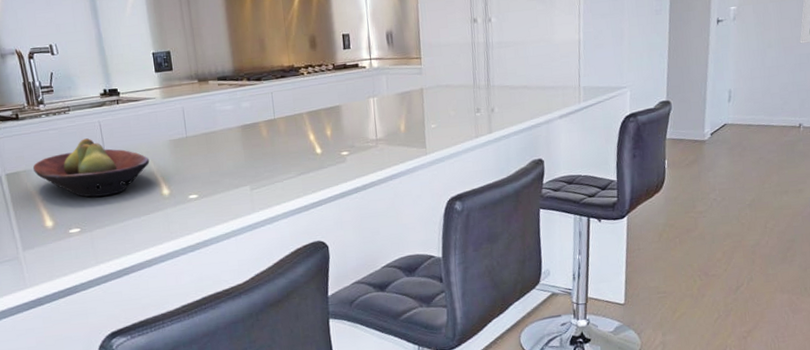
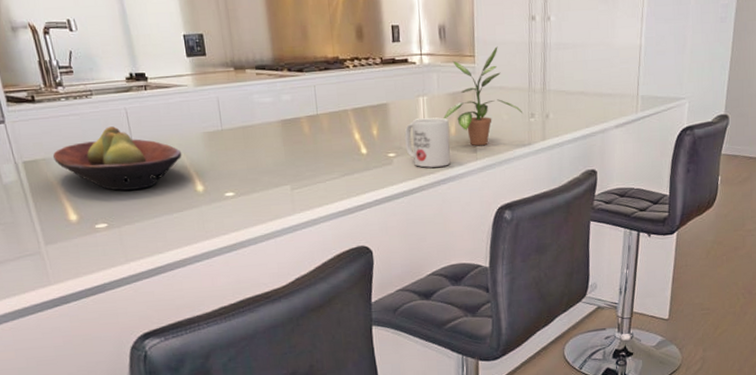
mug: none [356,116,401,164] -> present [404,117,451,168]
potted plant: none [393,48,468,141] -> present [443,46,522,146]

